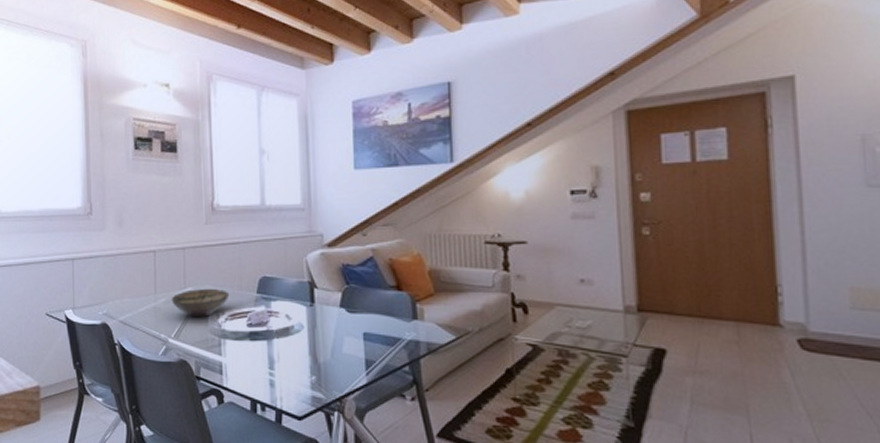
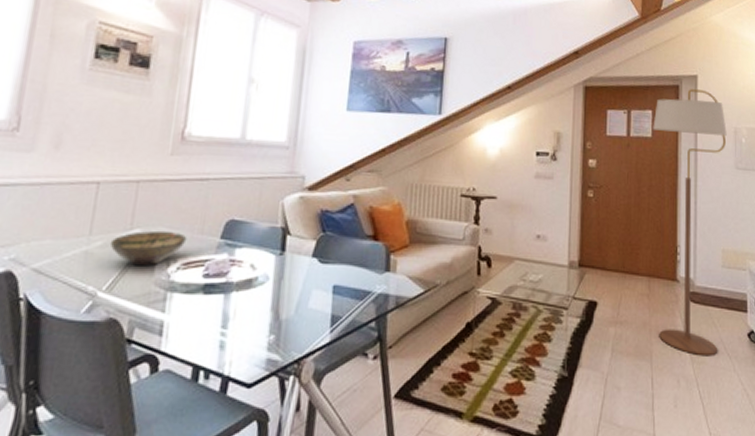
floor lamp: none [729,93,851,414] -> present [653,89,727,356]

